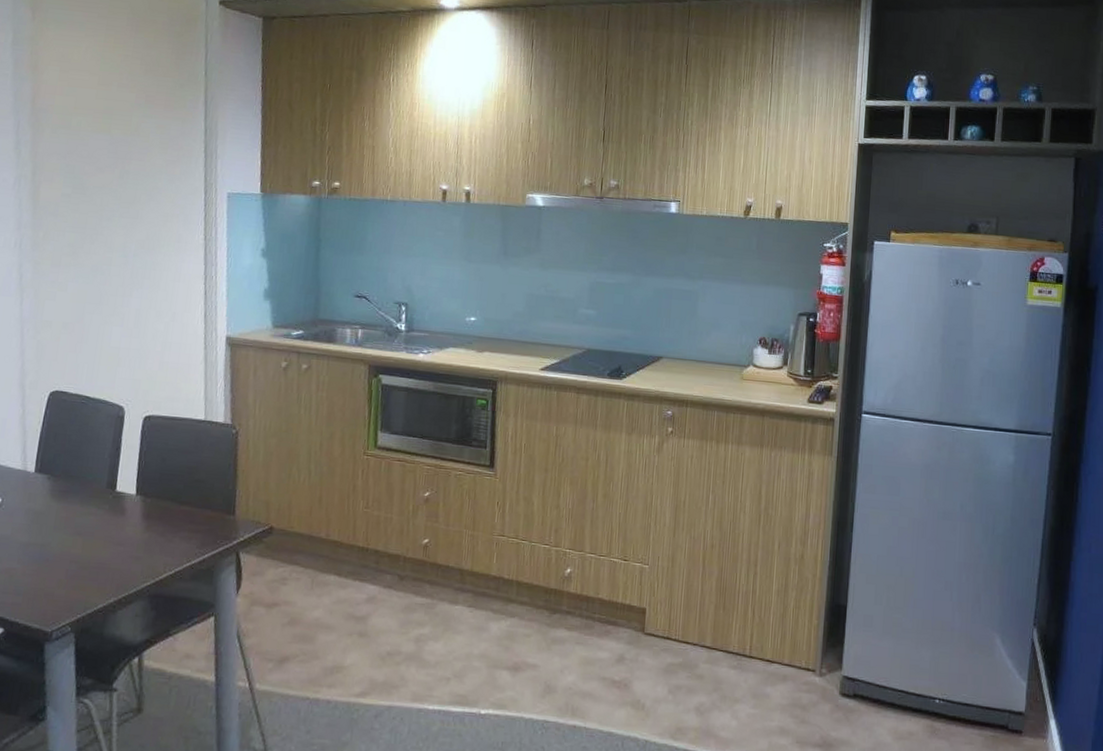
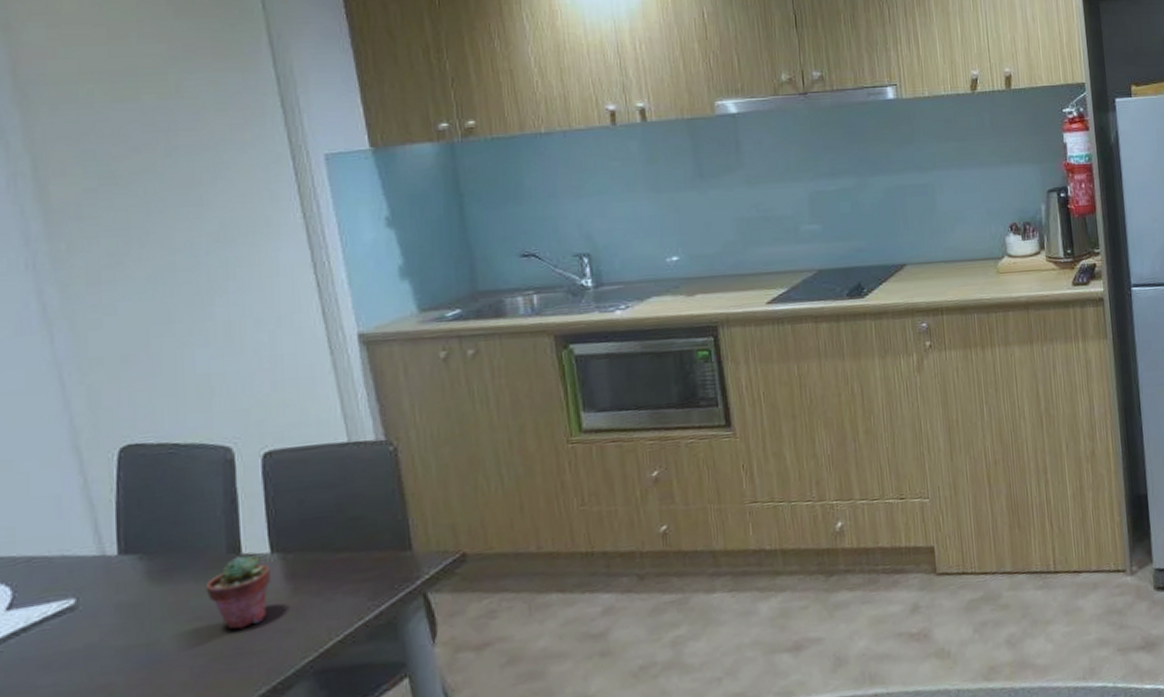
potted succulent: none [87,492,133,549] -> present [205,555,270,630]

